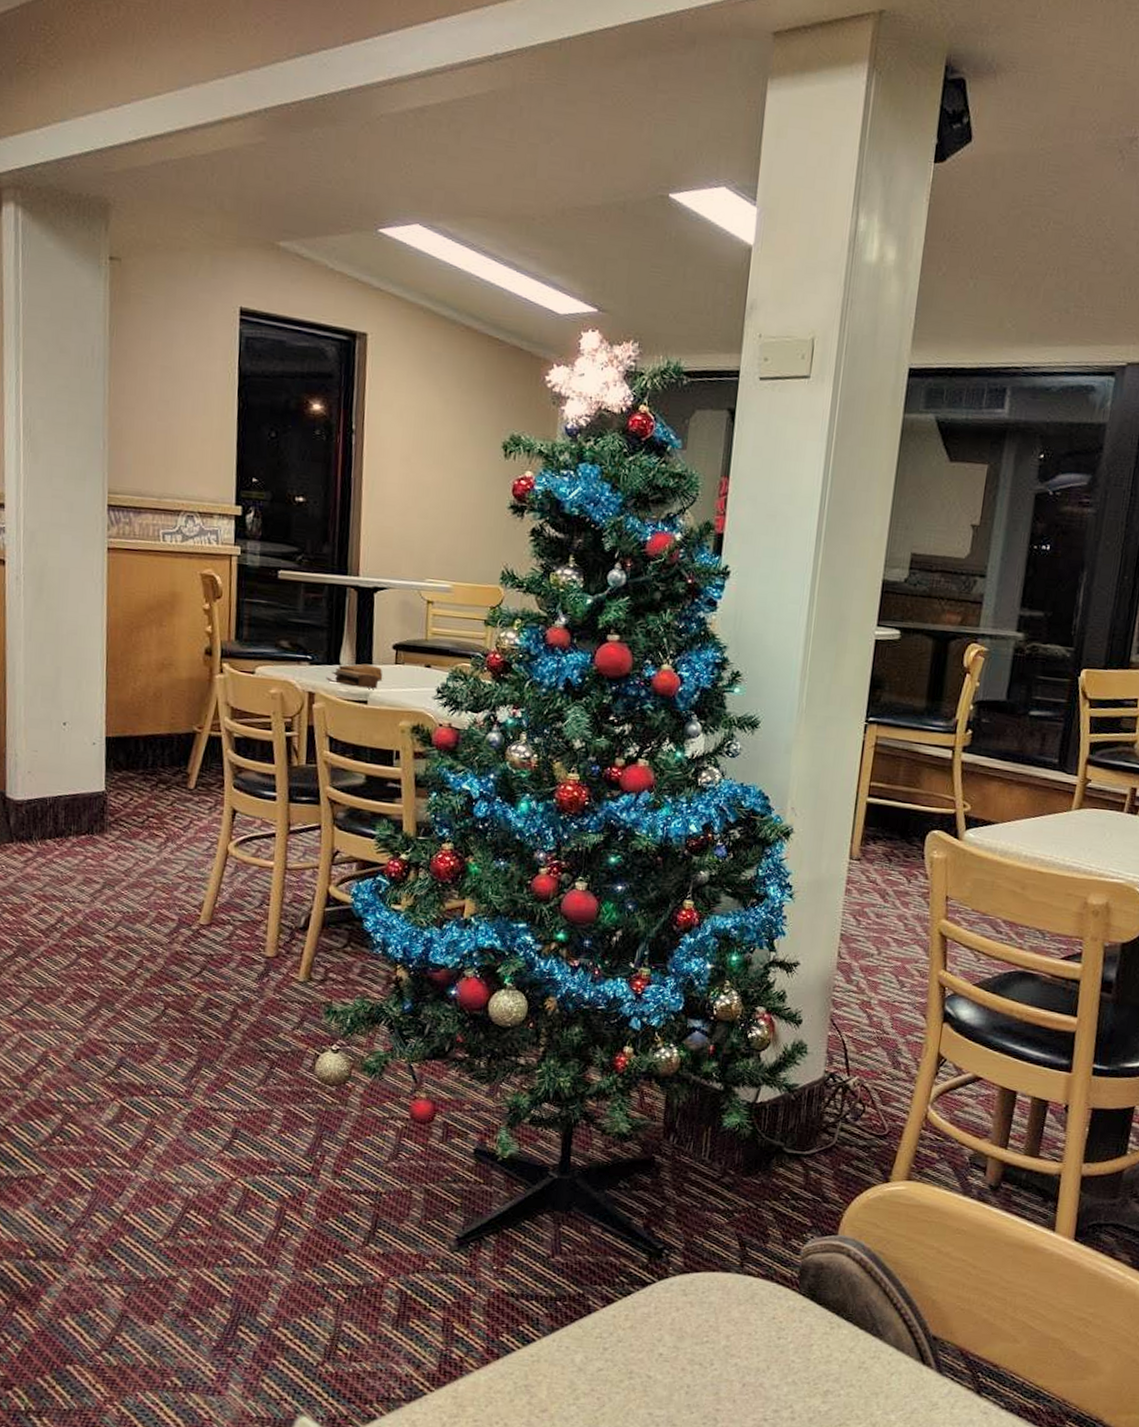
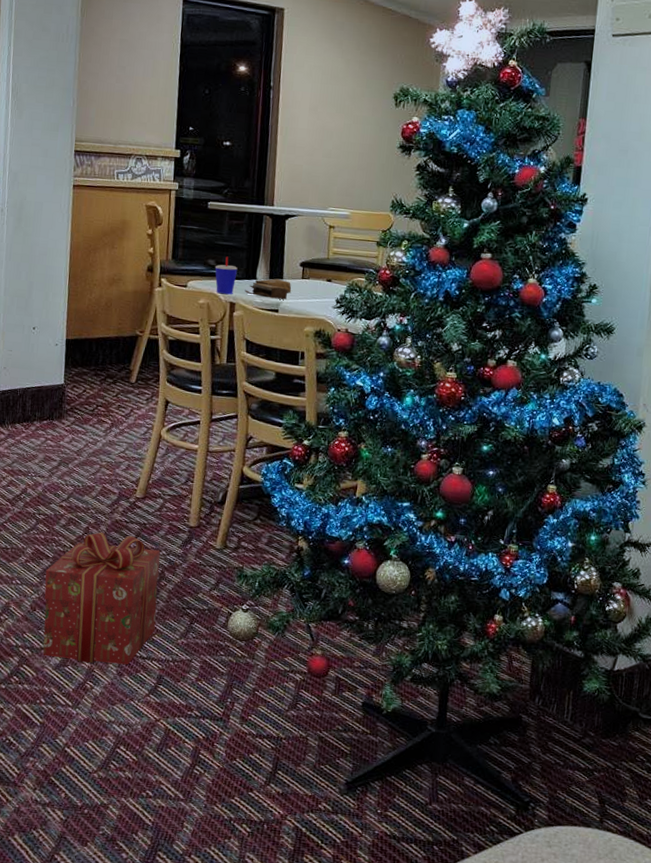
gift box: none [90,965,232,1119] -> present [43,531,160,665]
beverage cup: none [288,636,317,683] -> present [215,256,238,295]

